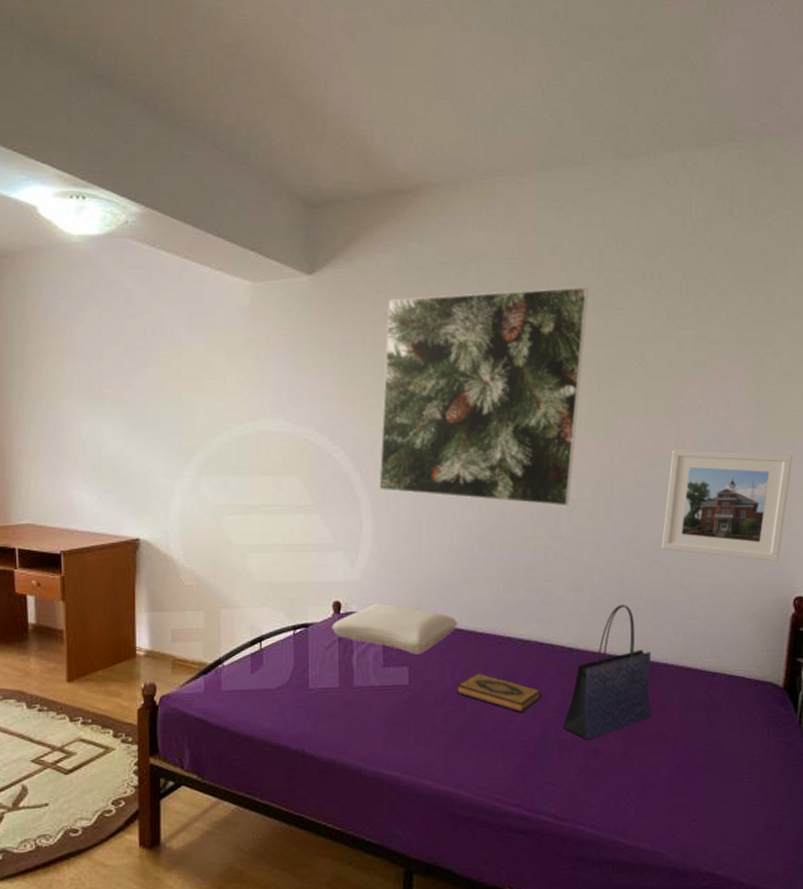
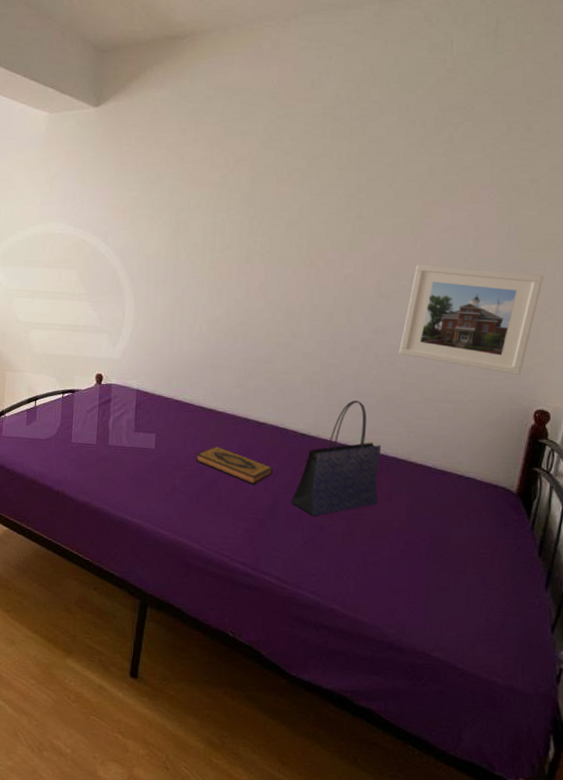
pillow: present [331,603,458,654] -> none [93,378,202,424]
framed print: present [379,287,588,507] -> none [141,117,343,310]

